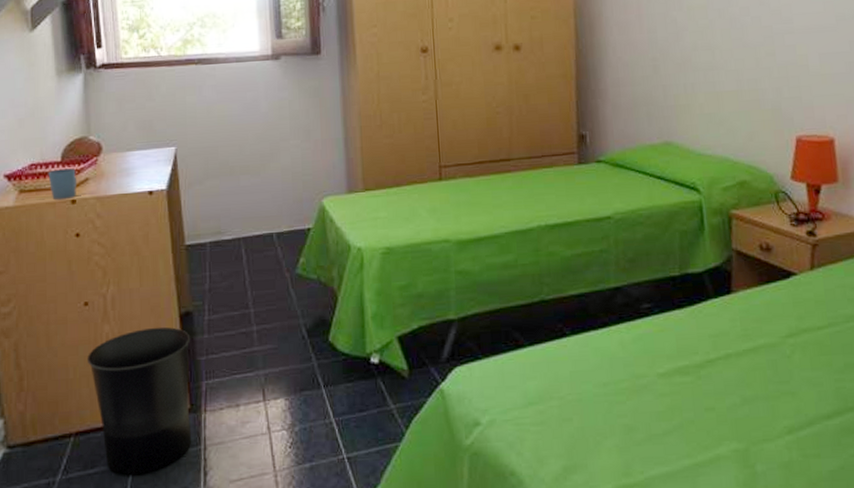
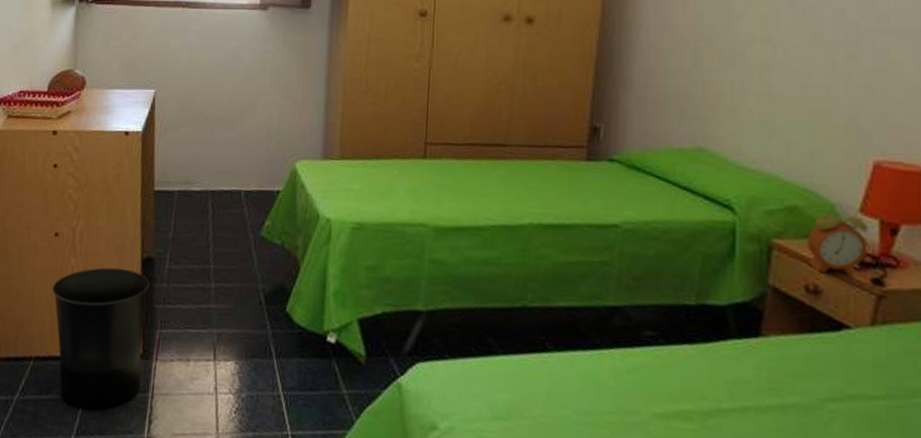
mug: present [48,168,77,201] -> none [34,99,60,130]
alarm clock: none [756,175,801,232] -> present [807,207,869,275]

